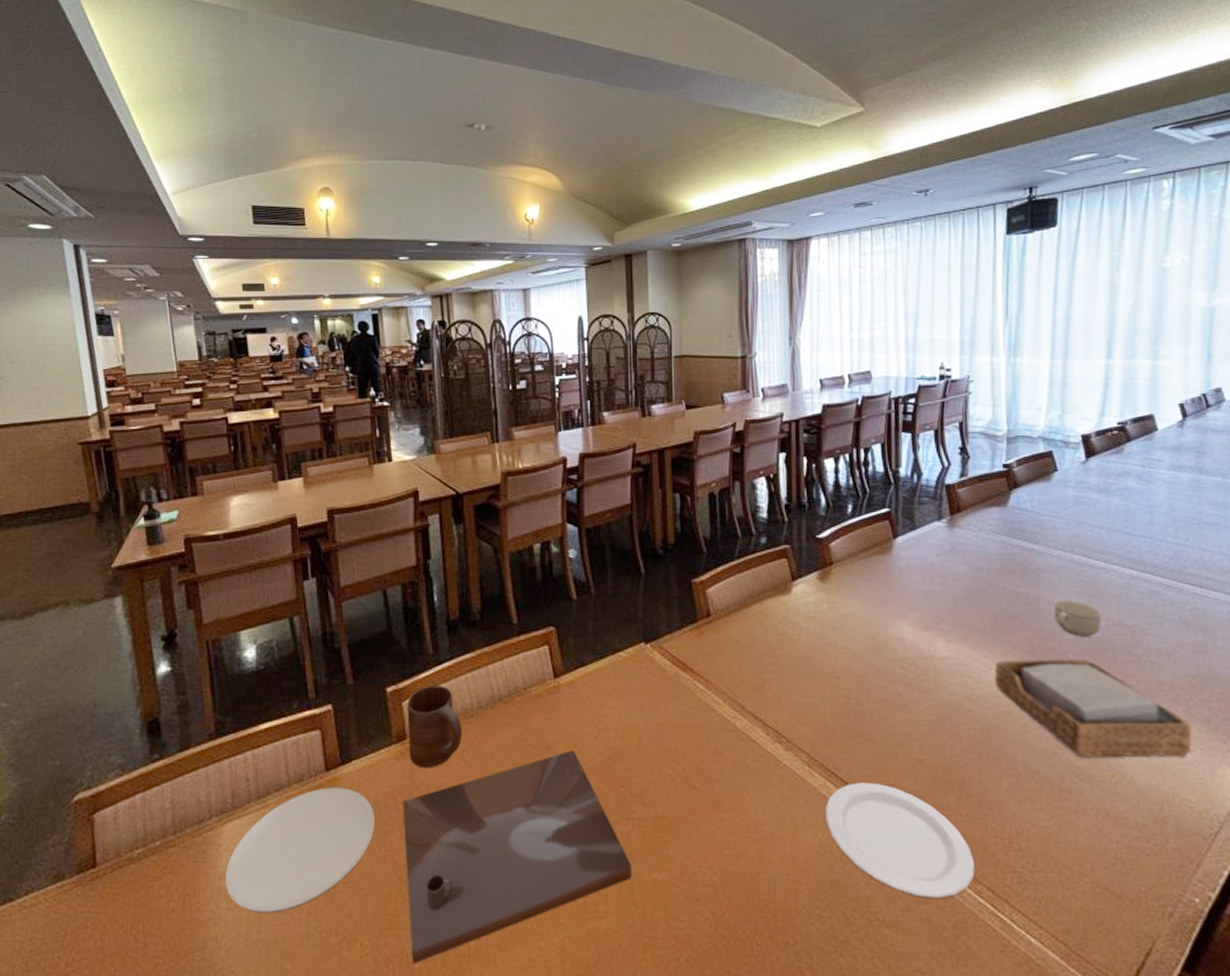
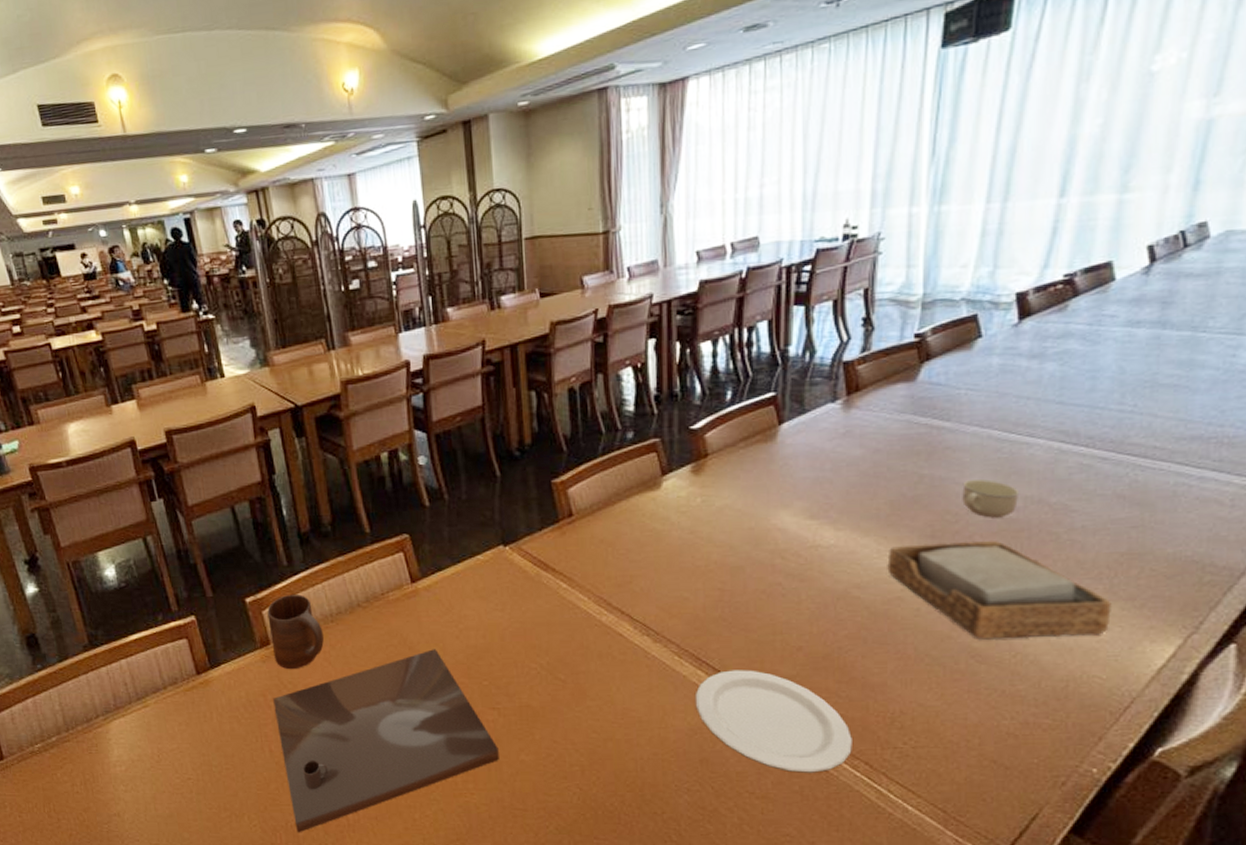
plate: present [225,787,376,914] -> none [118,688,250,794]

